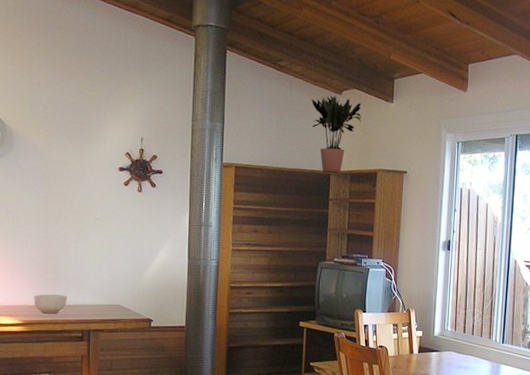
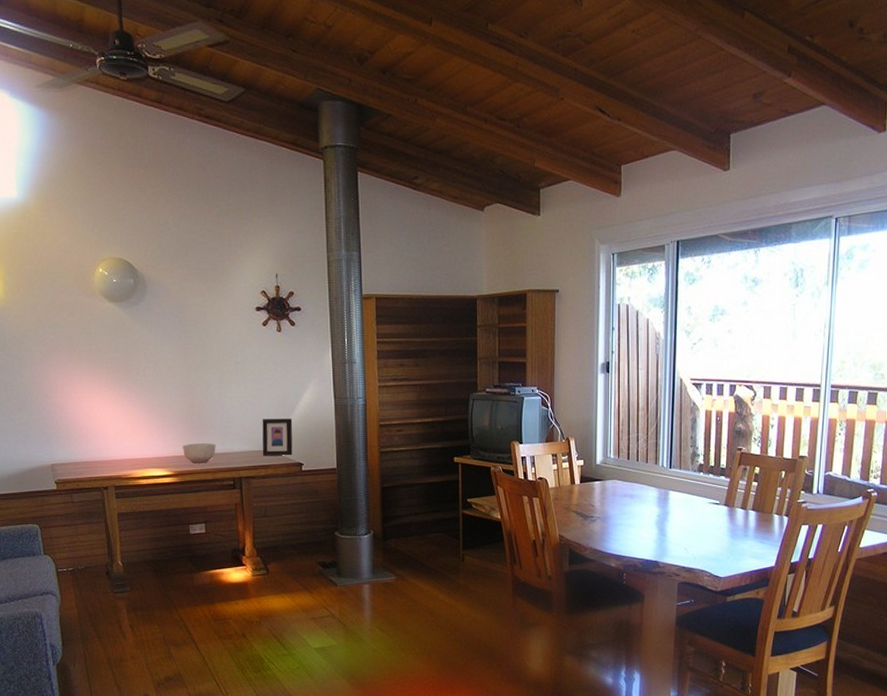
picture frame: none [113,274,146,312] -> present [262,418,293,456]
potted plant: present [311,95,362,173] -> none [451,212,506,297]

